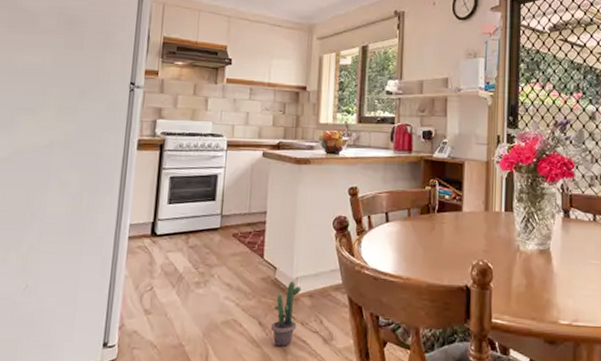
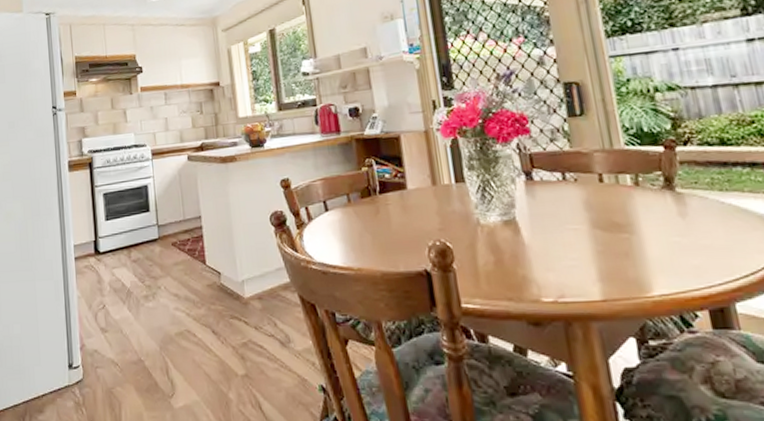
potted plant: present [271,281,302,347] -> none [225,284,251,354]

